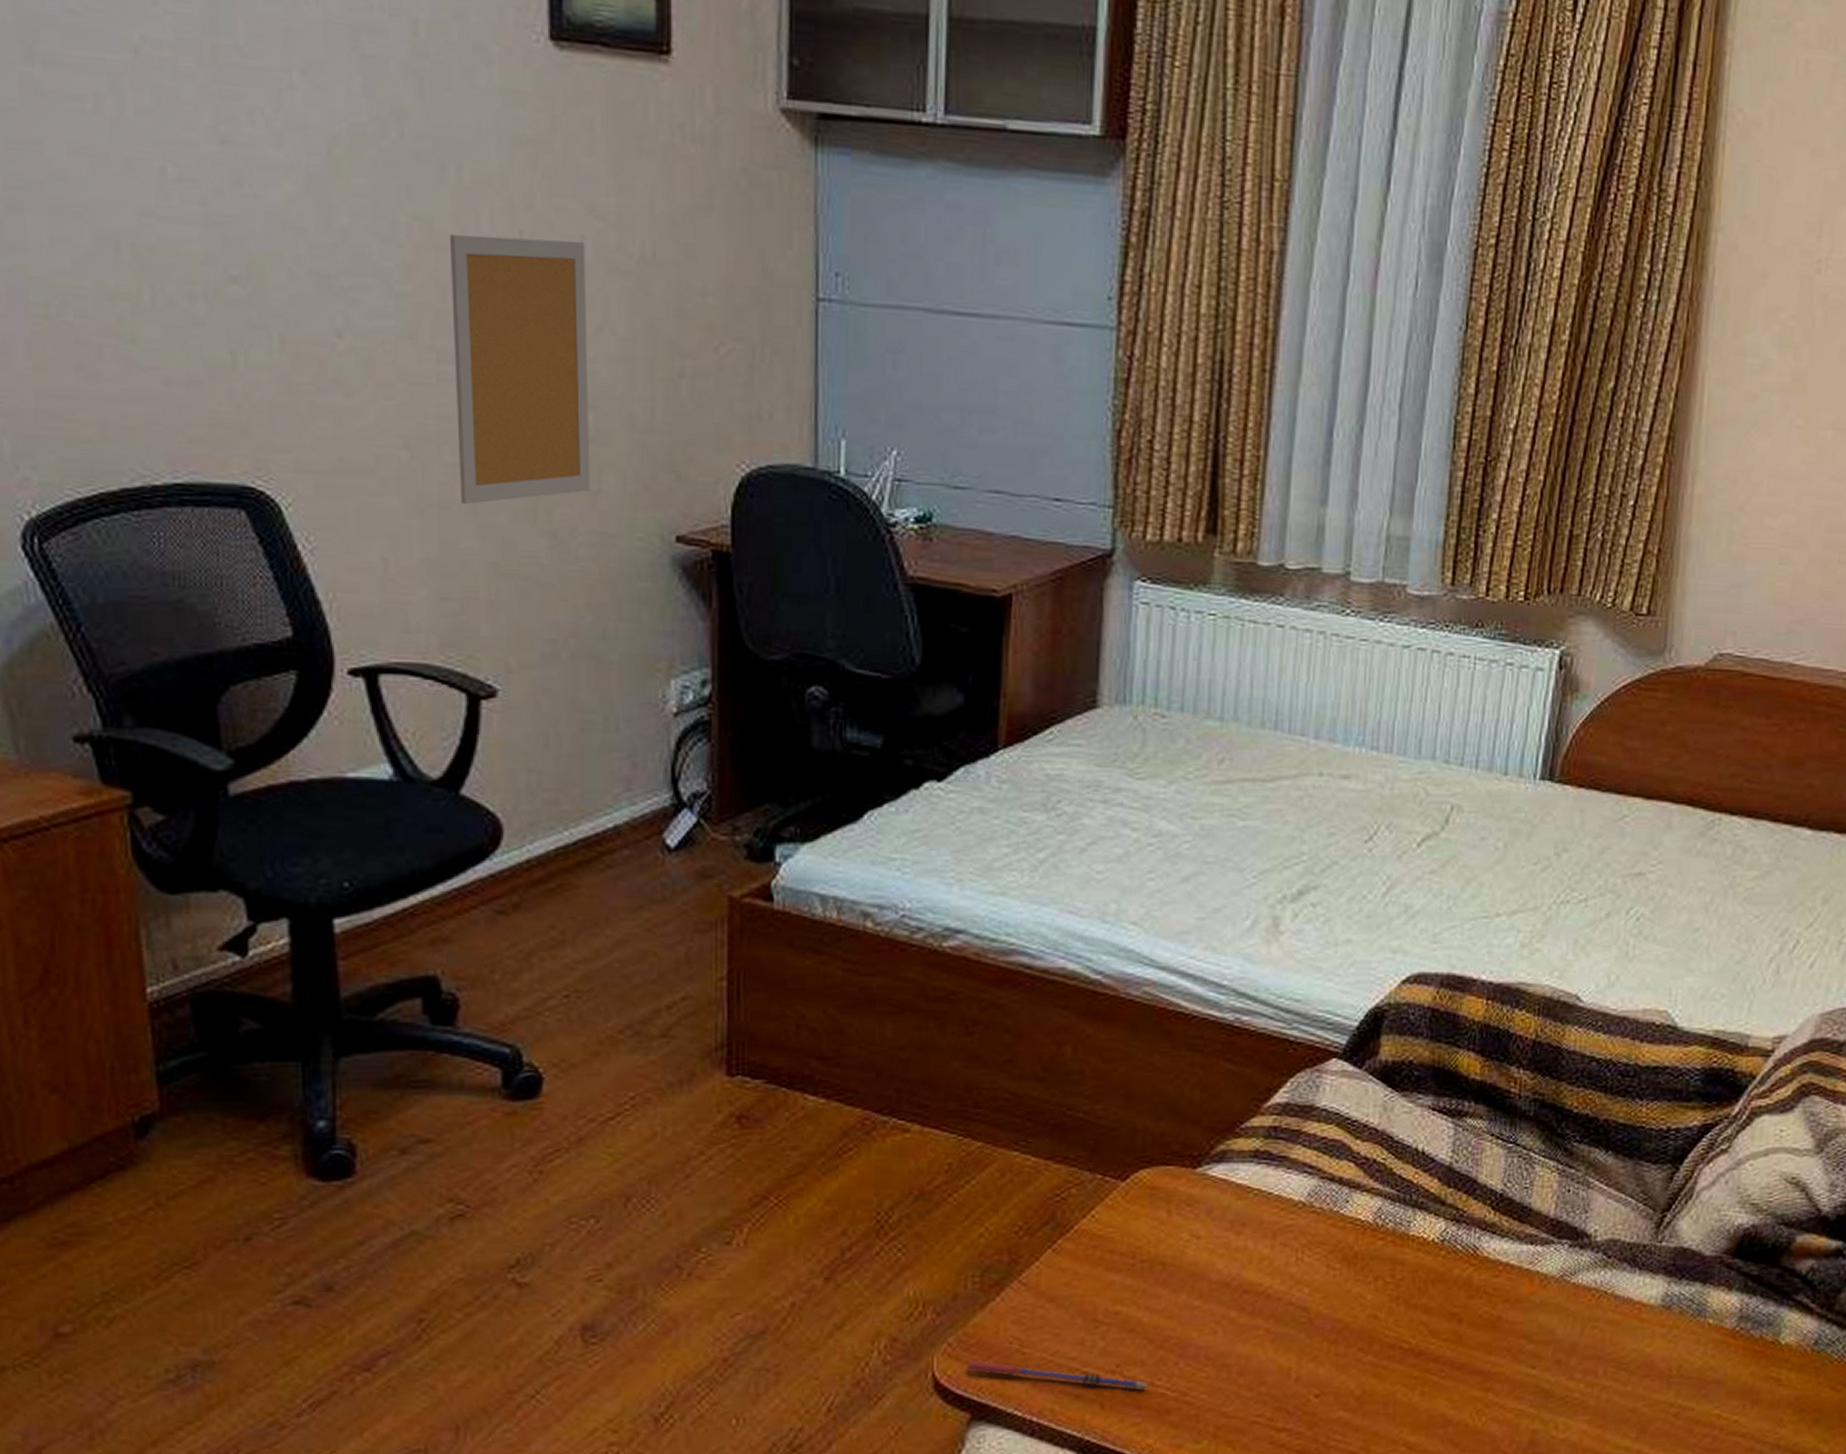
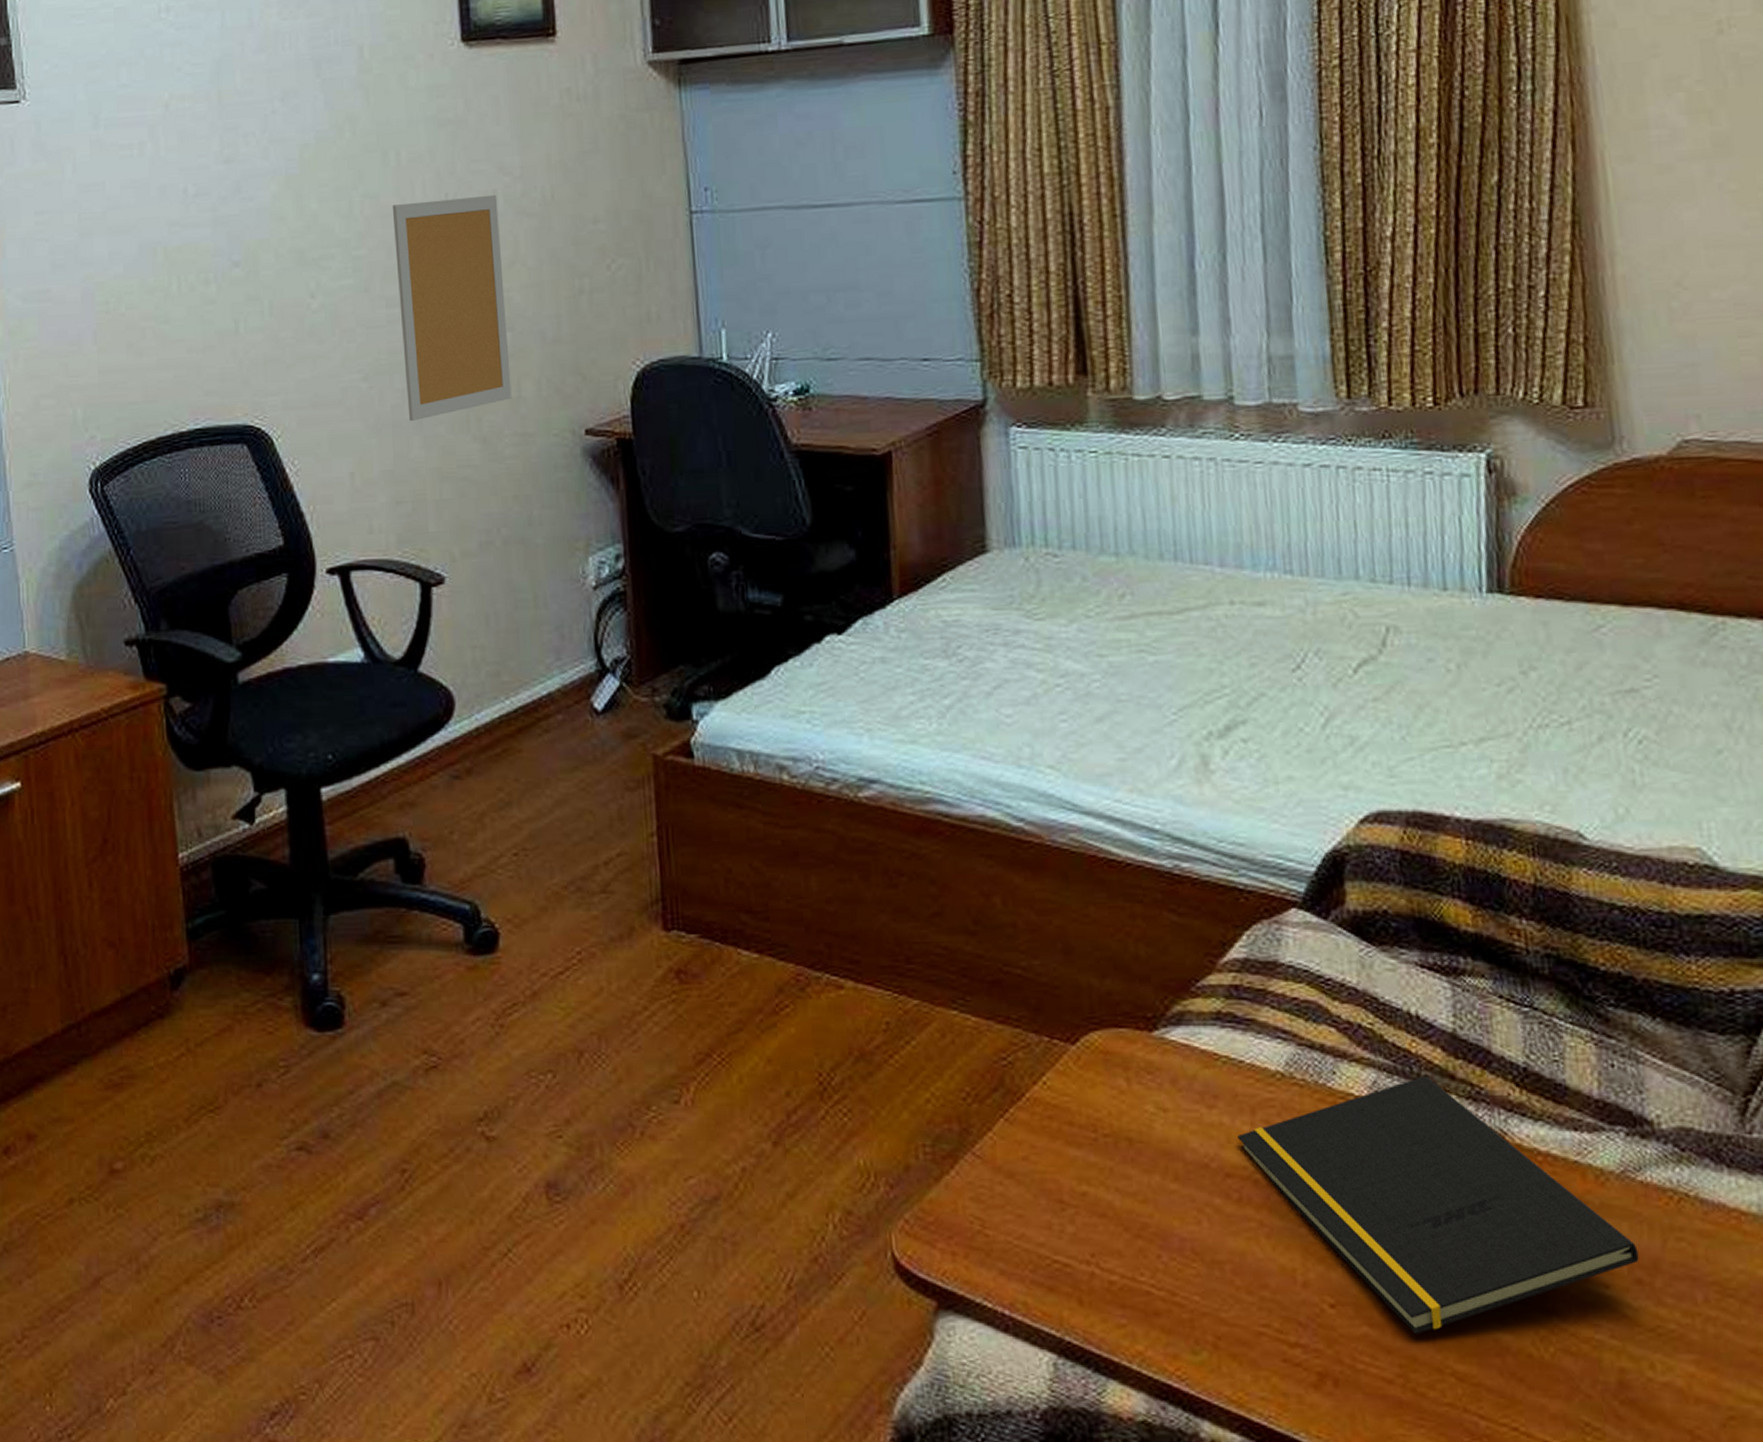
pen: present [967,1360,1148,1390] -> none [927,1240,1130,1285]
notepad: none [1258,1202,1562,1415] -> present [1238,1075,1639,1335]

